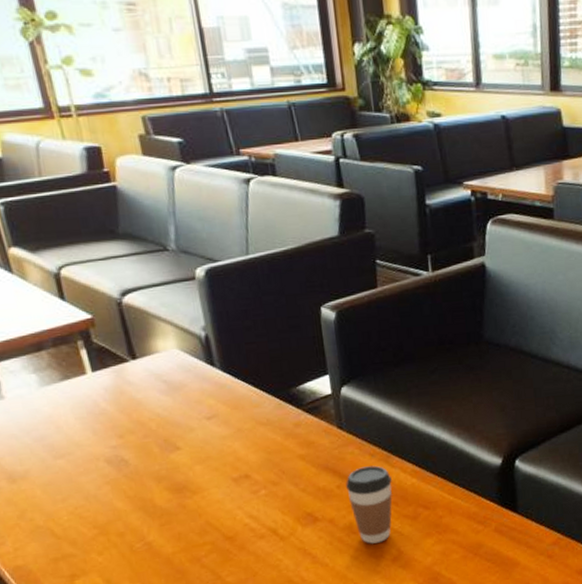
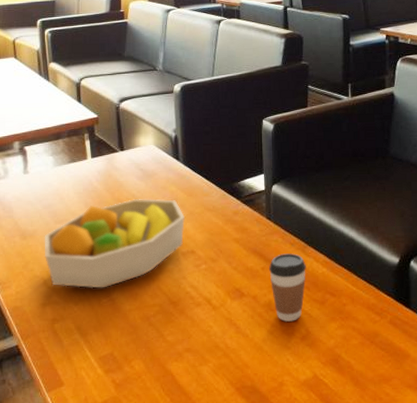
fruit bowl: none [41,415,234,535] -> present [44,198,185,289]

